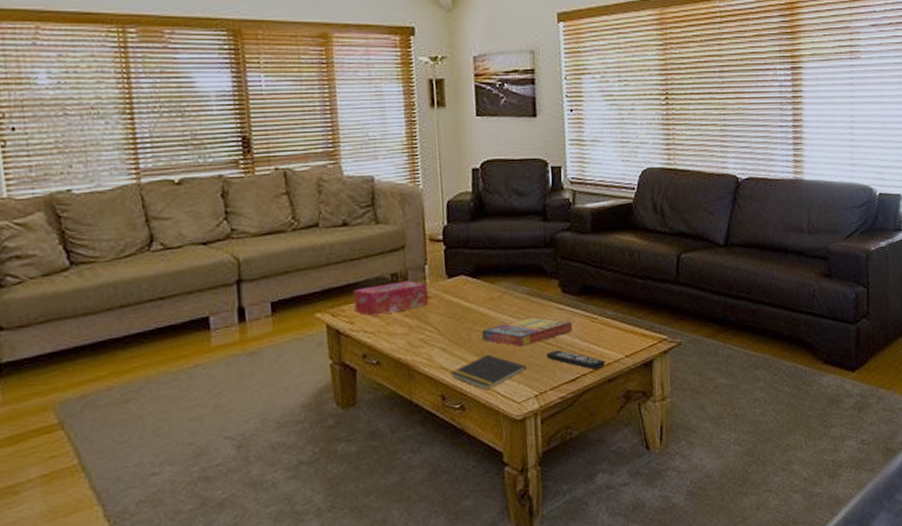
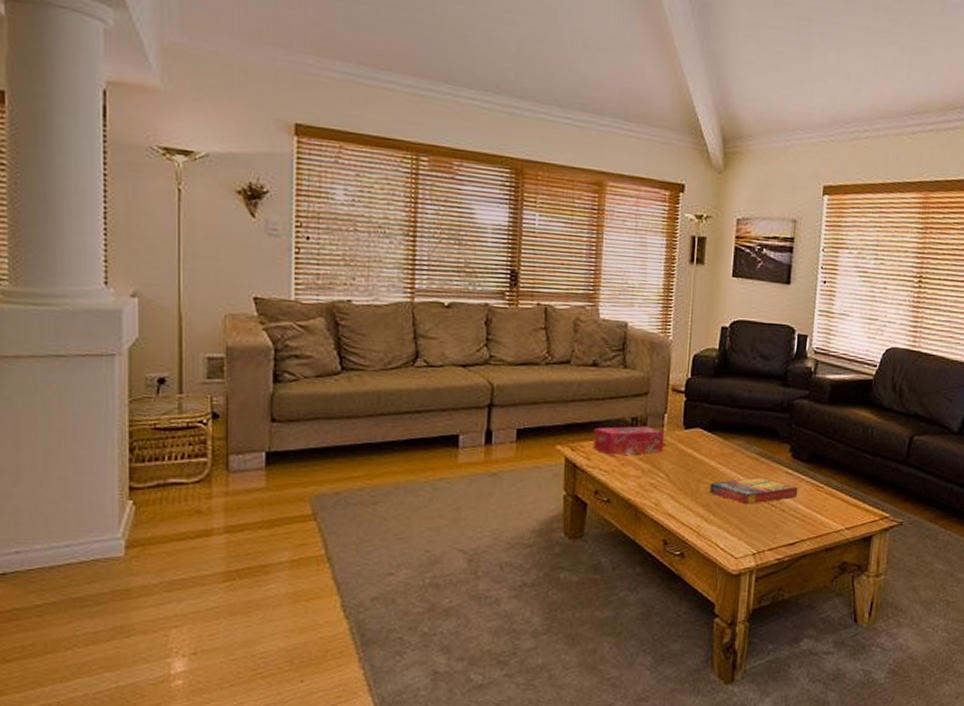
notepad: present [449,354,526,390] -> none [674,507,748,542]
remote control: present [546,349,605,371] -> none [768,512,825,538]

